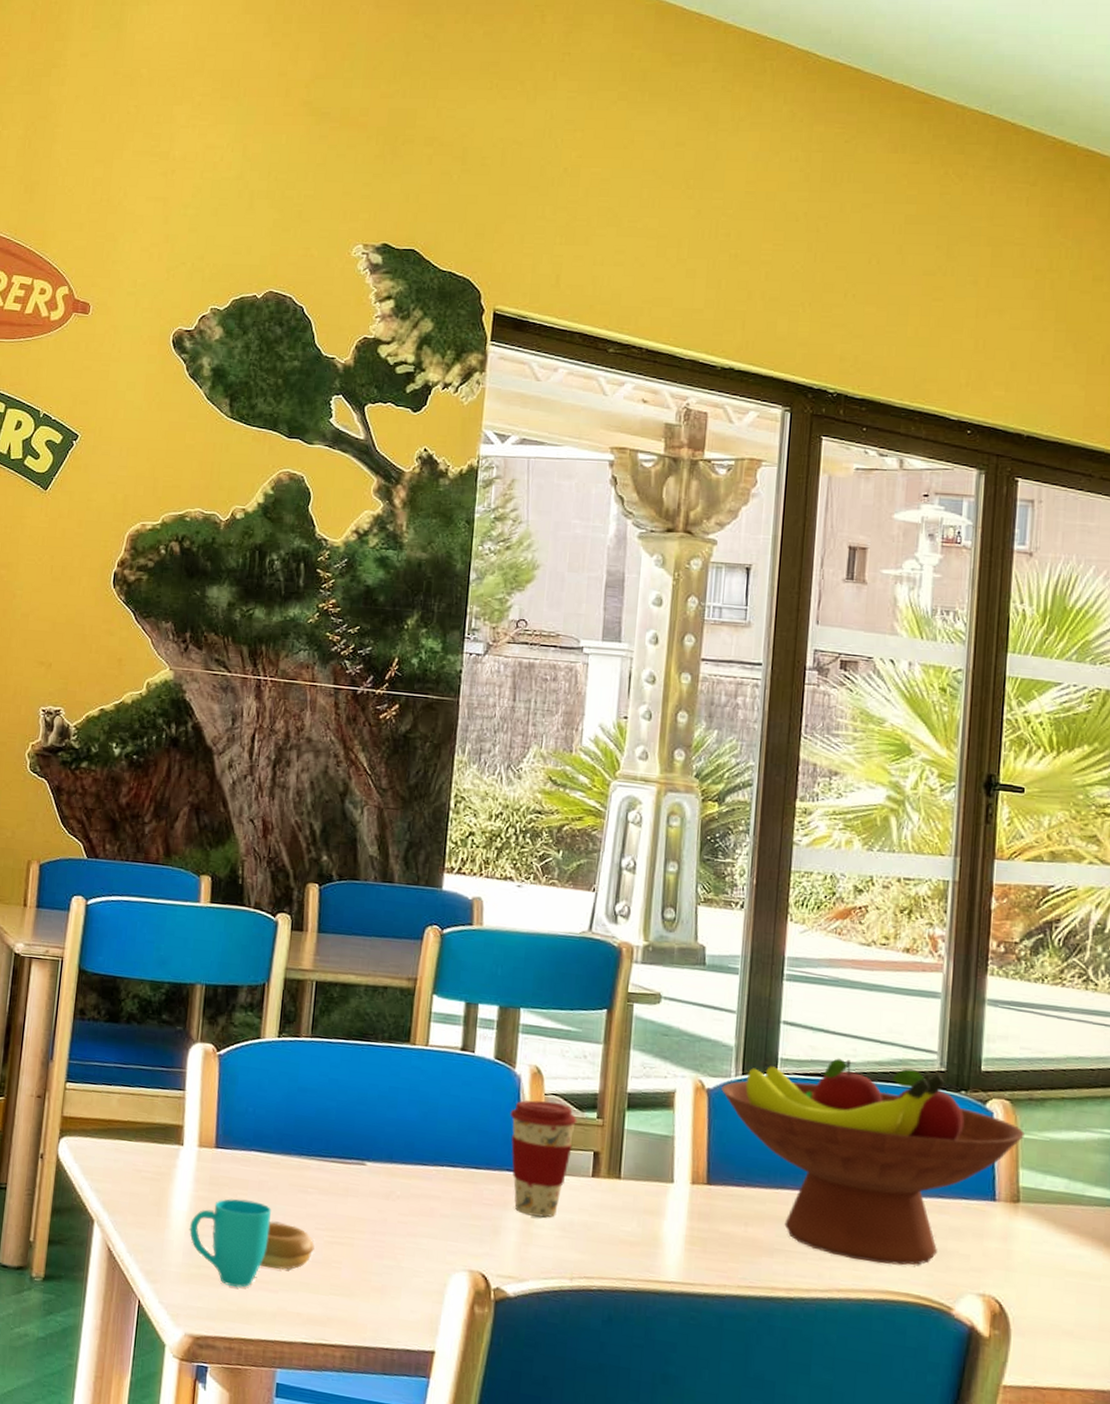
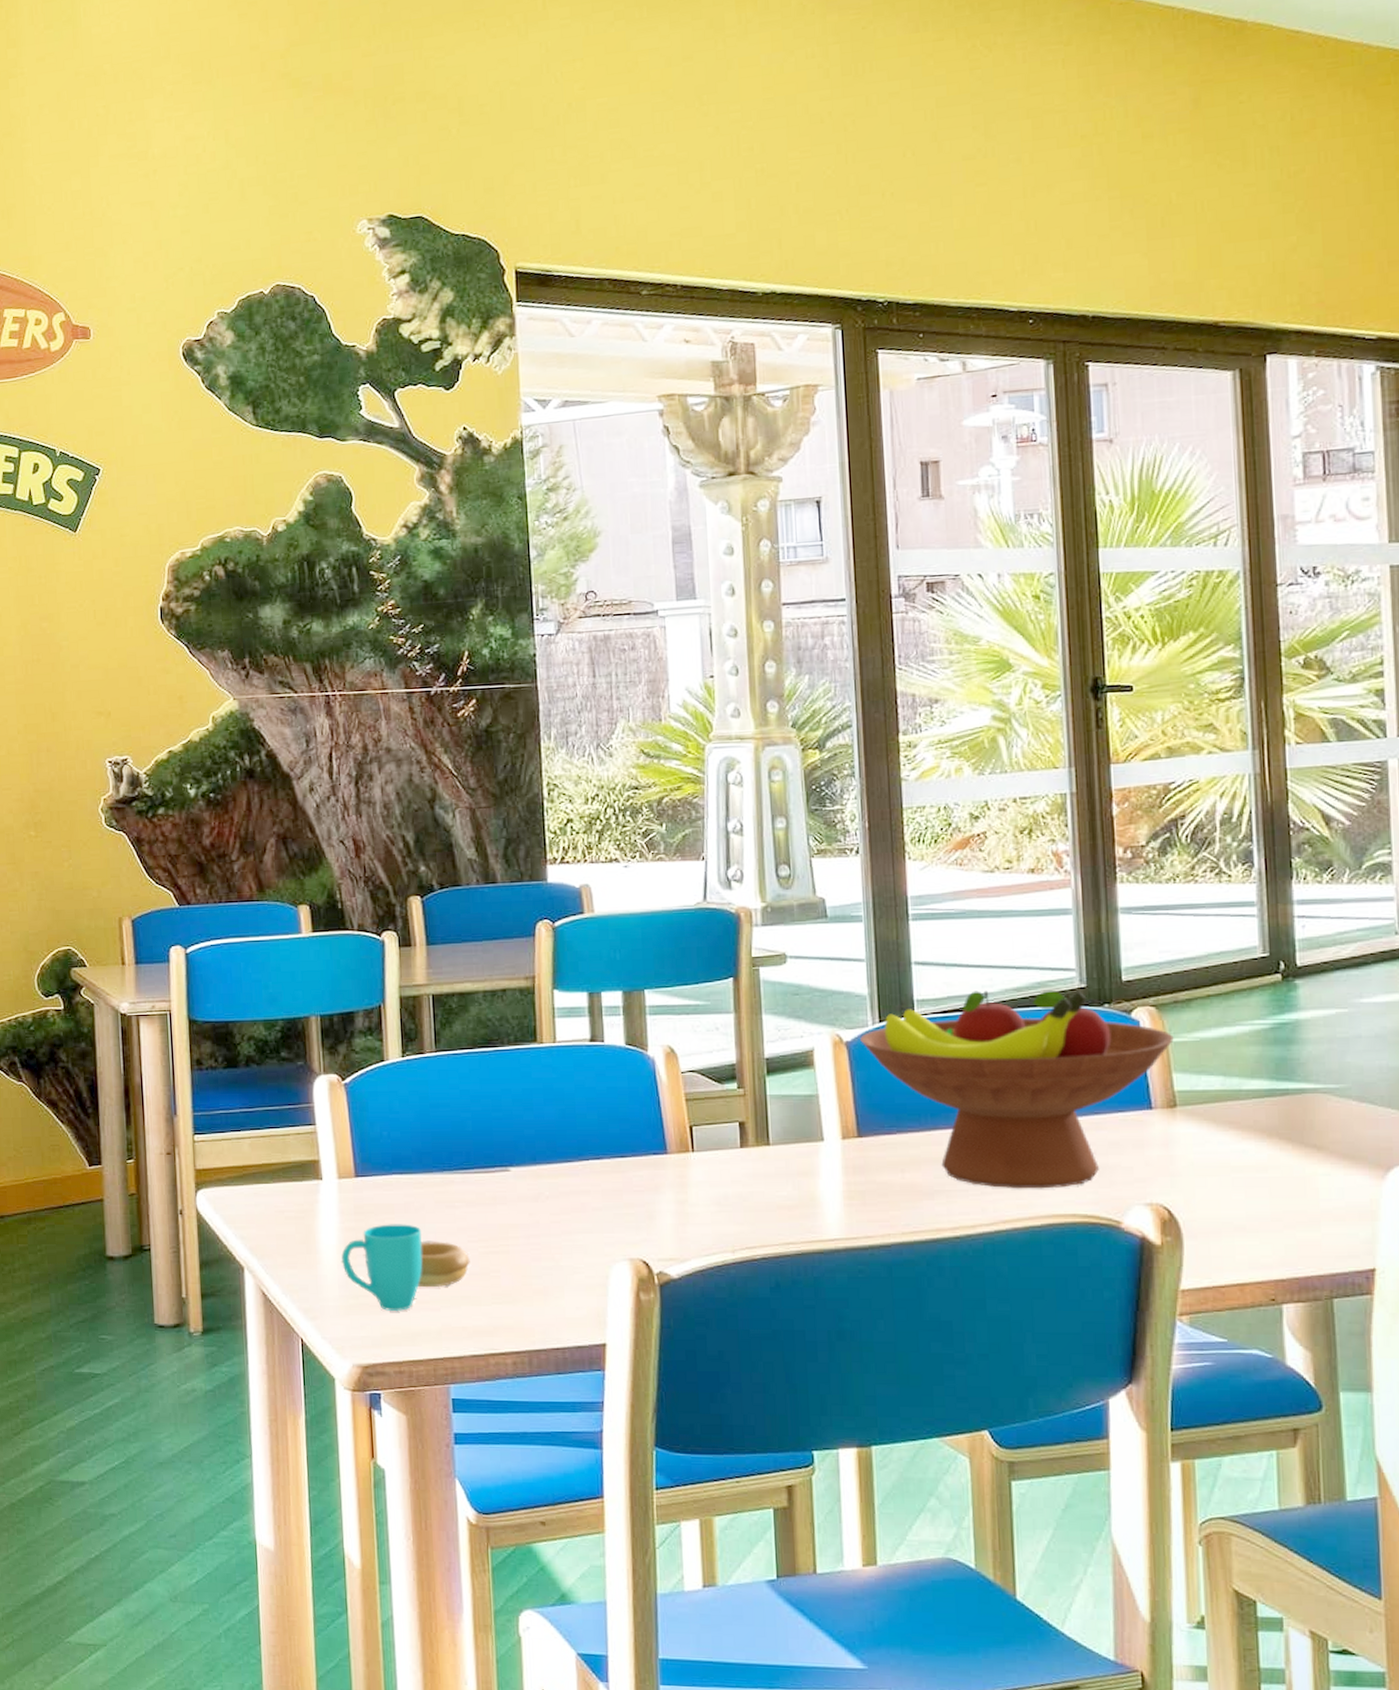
coffee cup: present [510,1100,577,1218] -> none [649,1078,718,1197]

